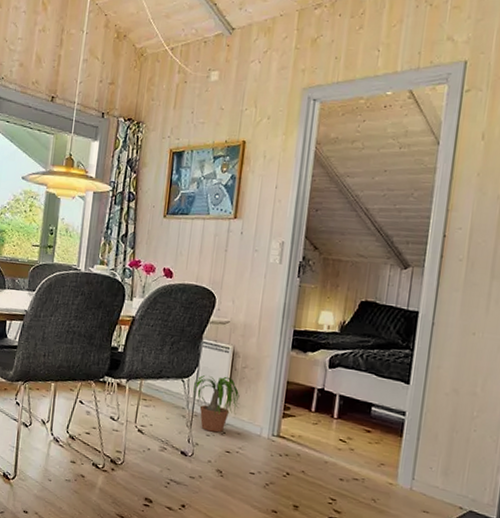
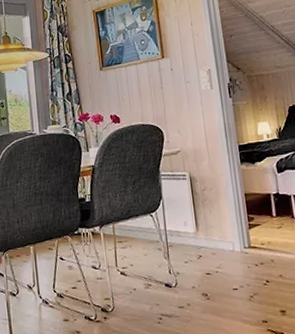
potted plant: present [189,375,240,433] -> none [162,202,209,258]

